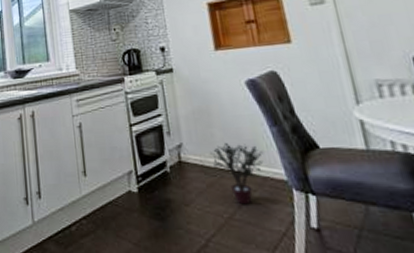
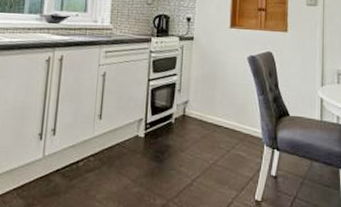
potted plant: present [210,142,264,205] -> none [209,103,250,155]

